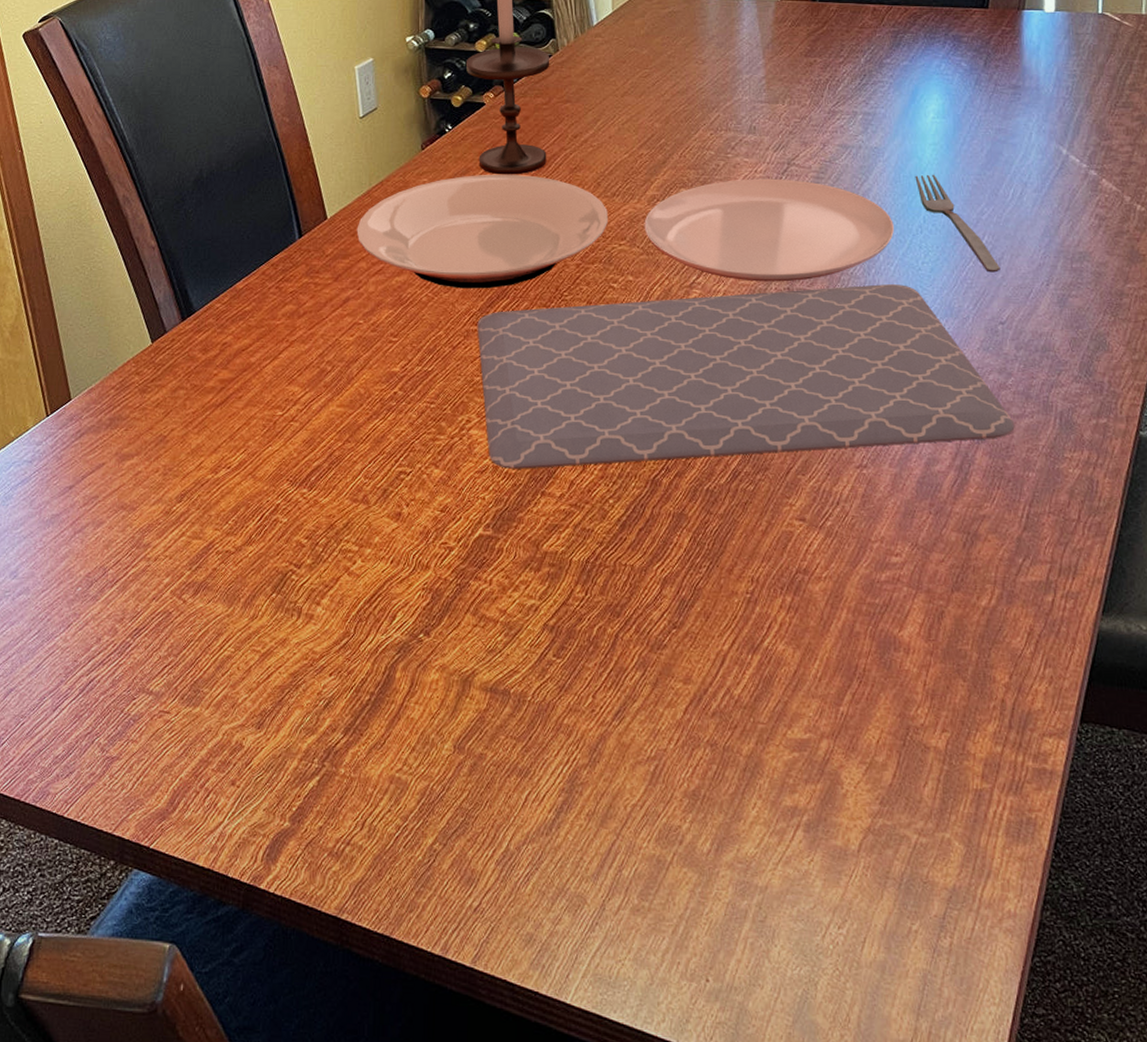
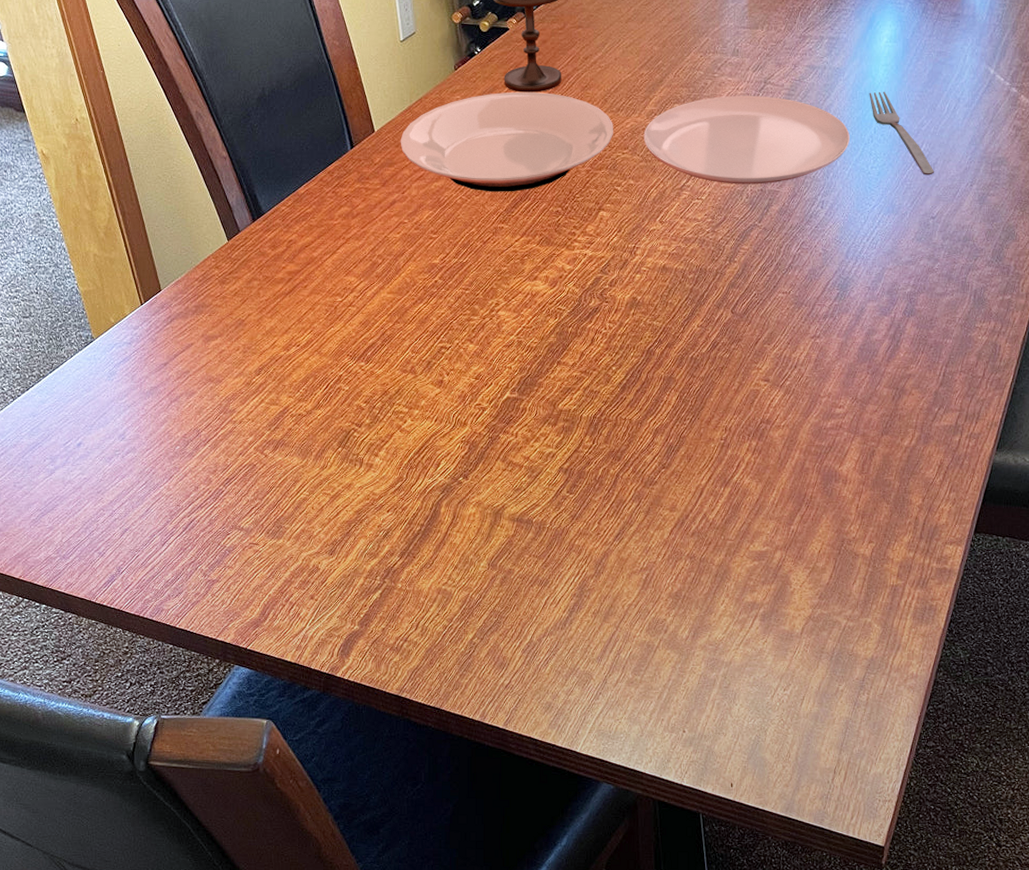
placemat: present [477,284,1015,469] -> none [503,186,938,343]

